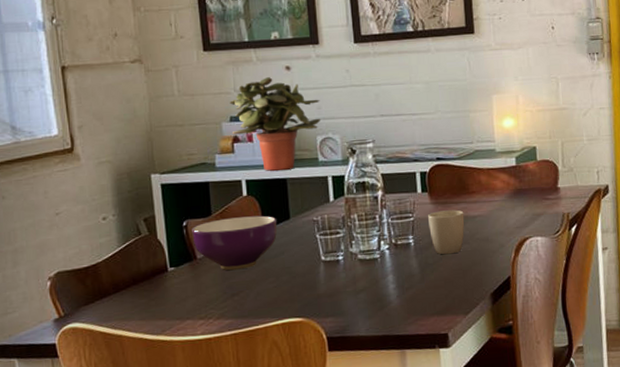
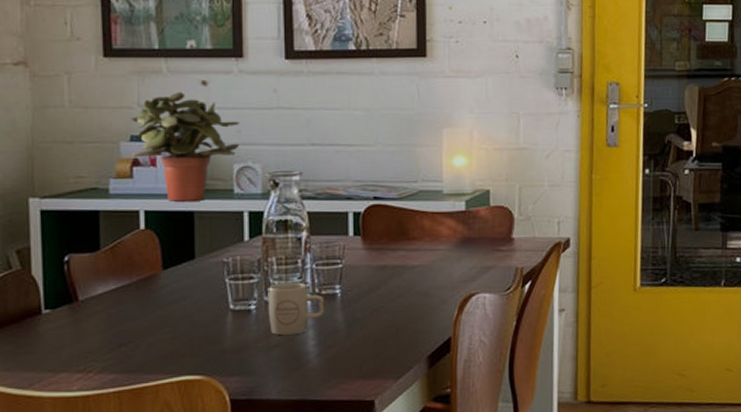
bowl: present [192,215,277,271] -> none [74,253,179,317]
mug: none [353,234,401,282] -> present [268,282,324,336]
cup: present [428,209,465,255] -> none [360,257,402,309]

